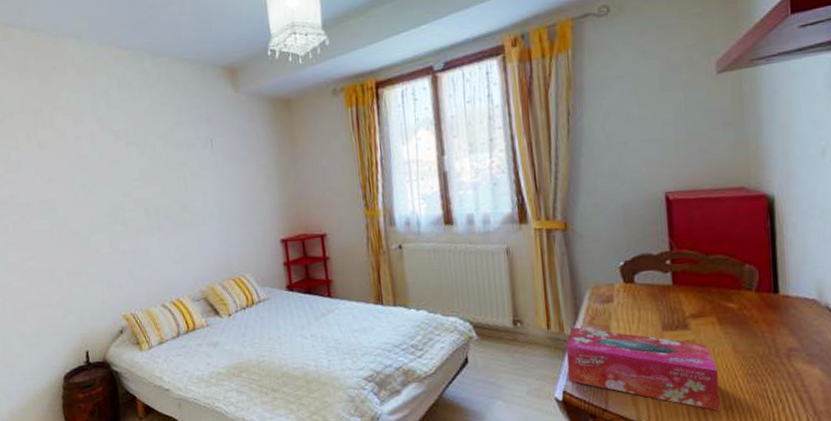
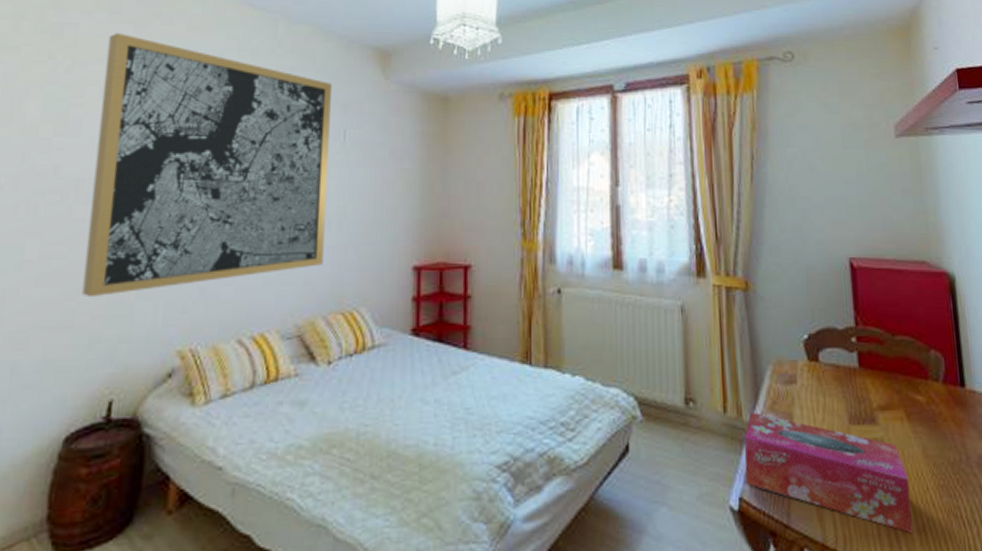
wall art: none [23,87,213,285] -> present [82,33,332,298]

